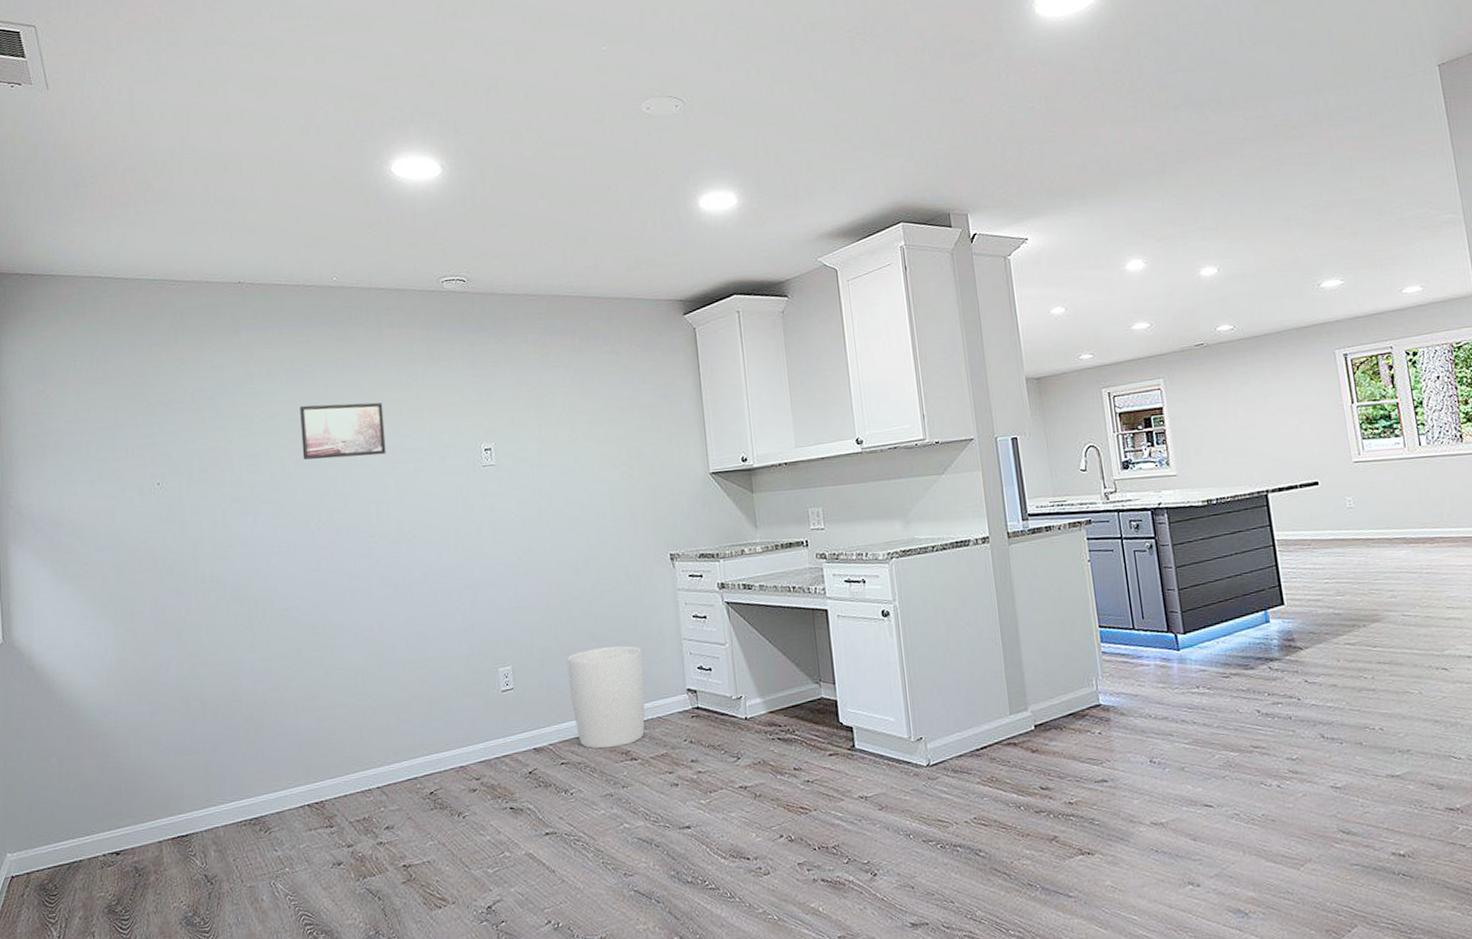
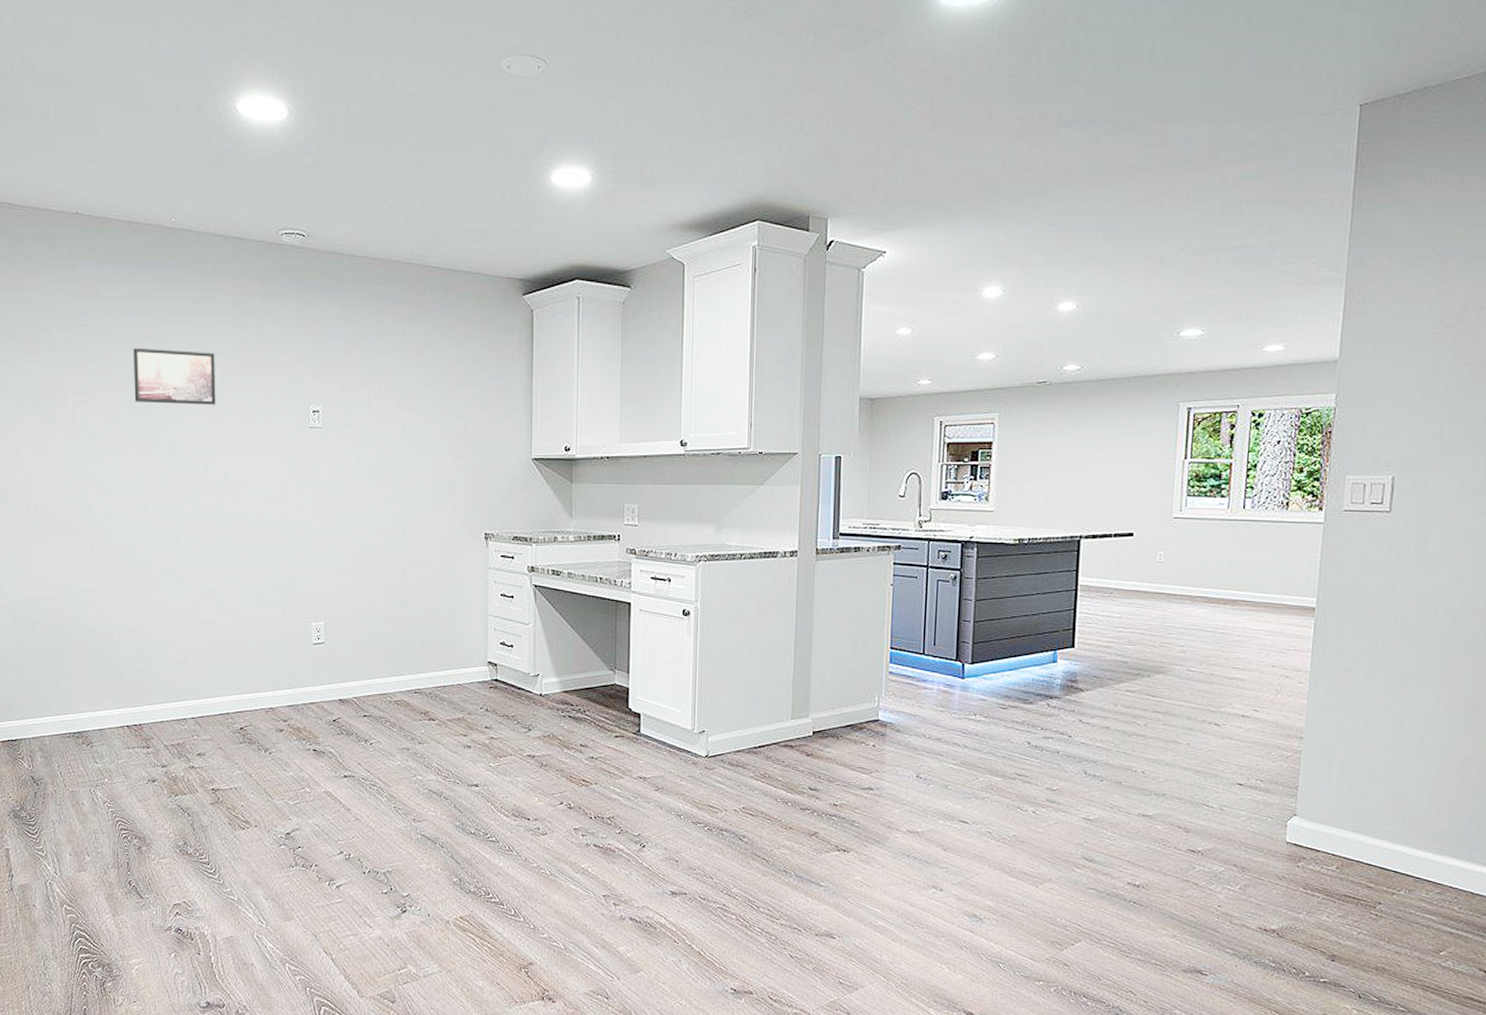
trash can: present [566,645,645,749] -> none [377,614,448,707]

